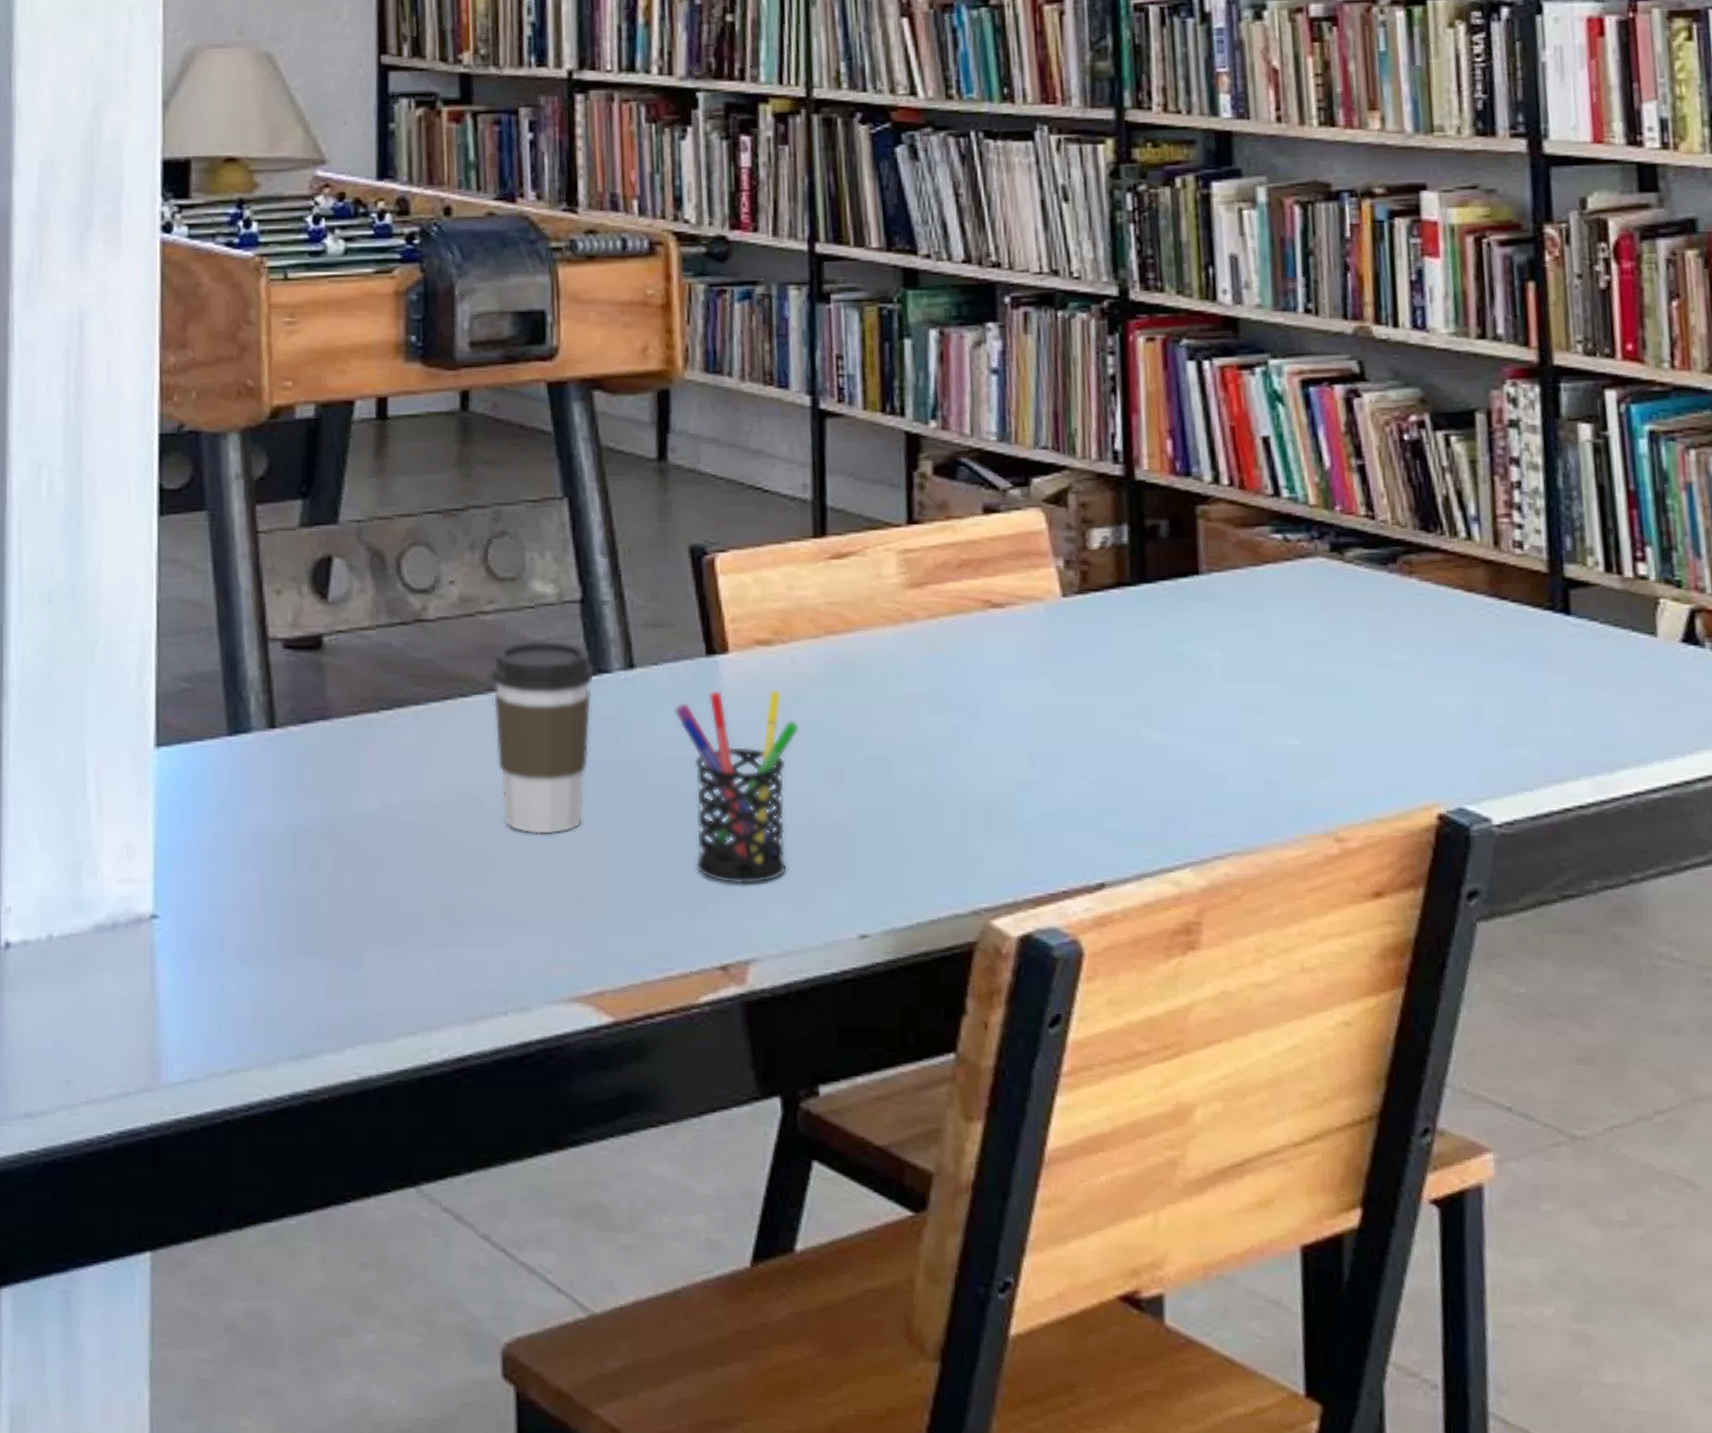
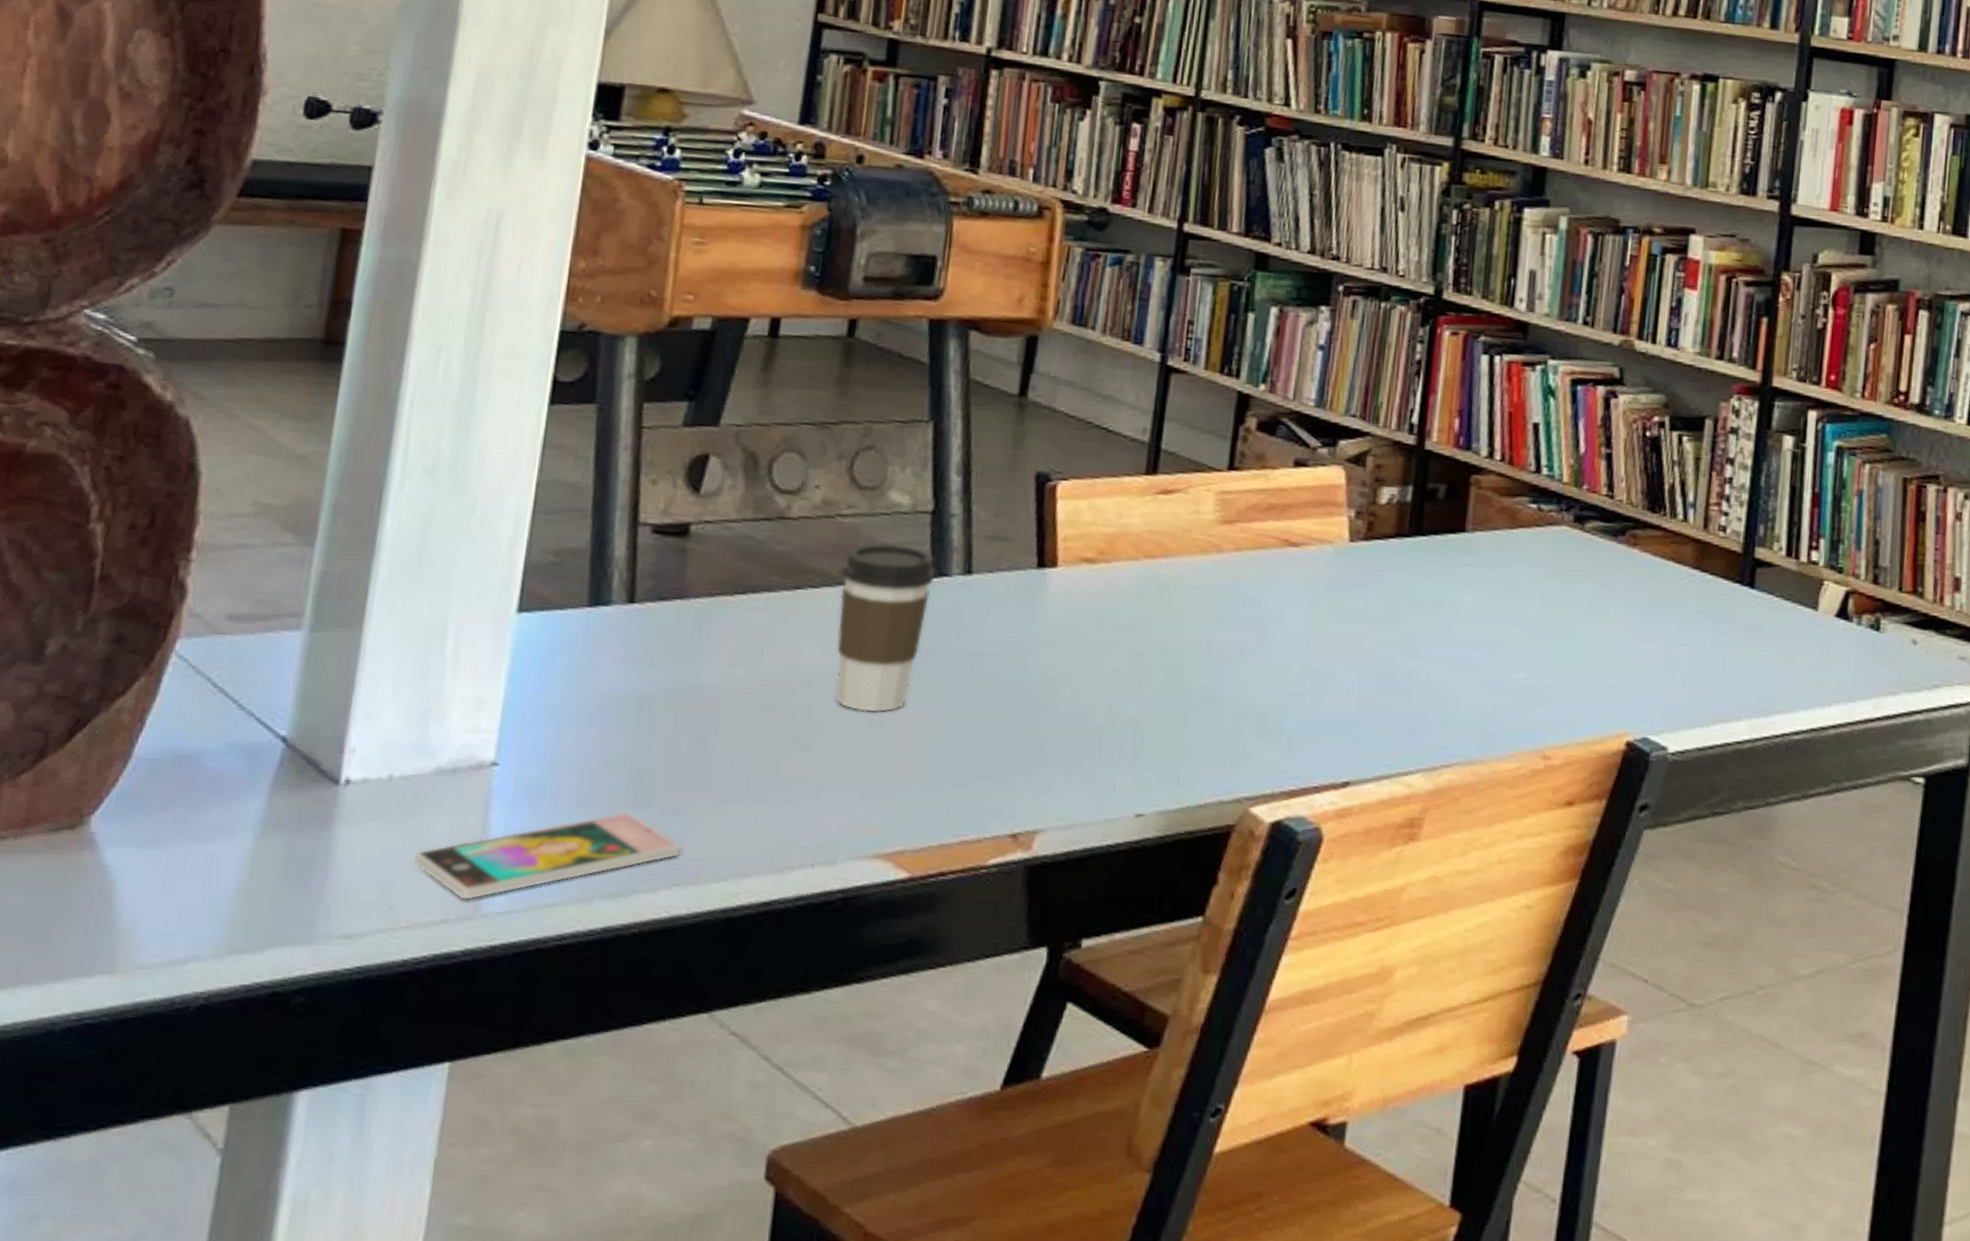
smartphone: none [85,962,362,1071] -> present [413,811,682,901]
pen holder: present [675,689,800,885] -> none [1002,598,1110,766]

